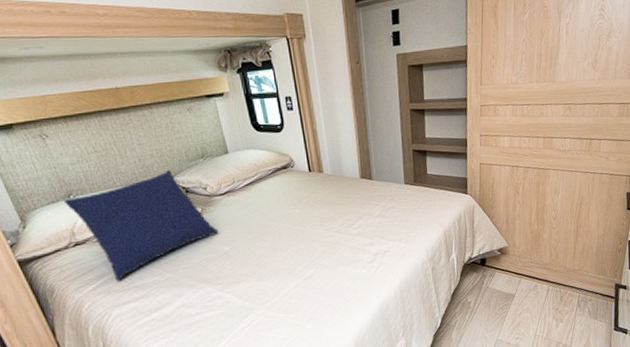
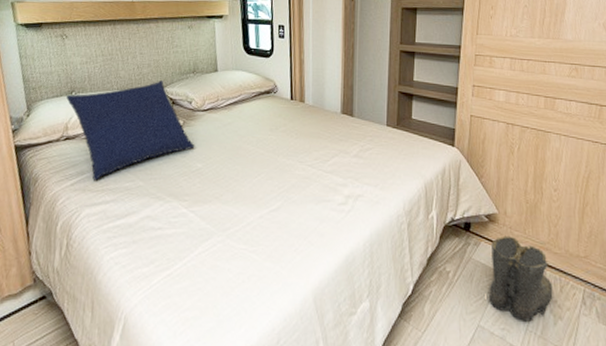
boots: none [502,263,555,329] -> present [486,235,553,322]

